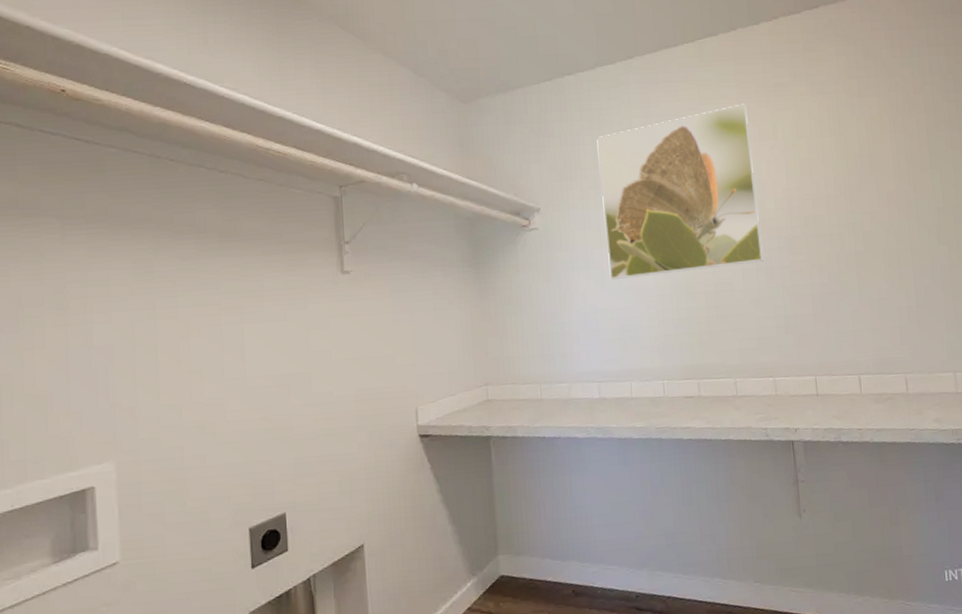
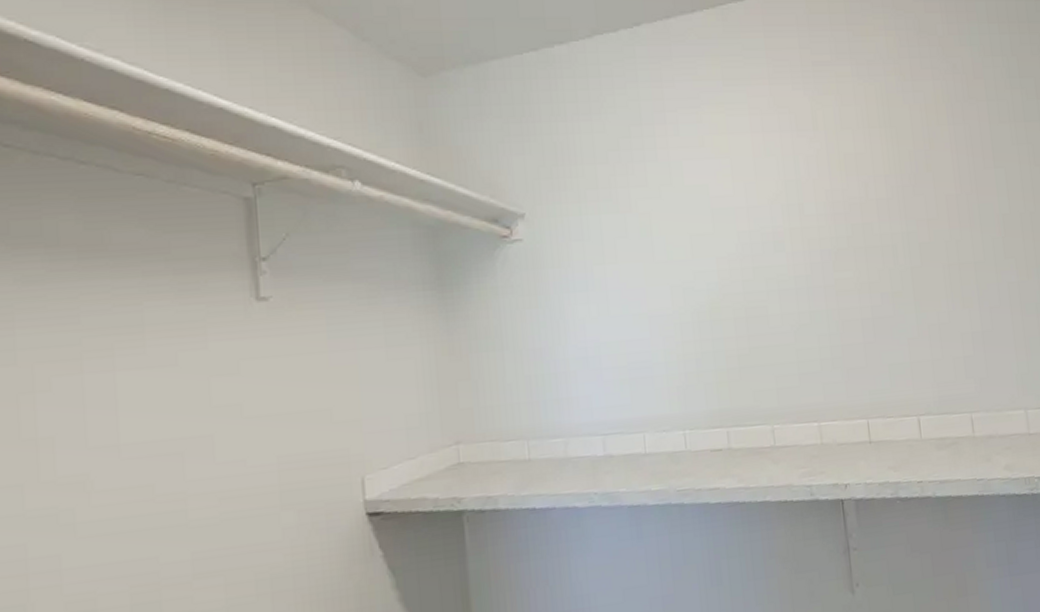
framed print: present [596,103,764,279] -> none [596,85,804,304]

